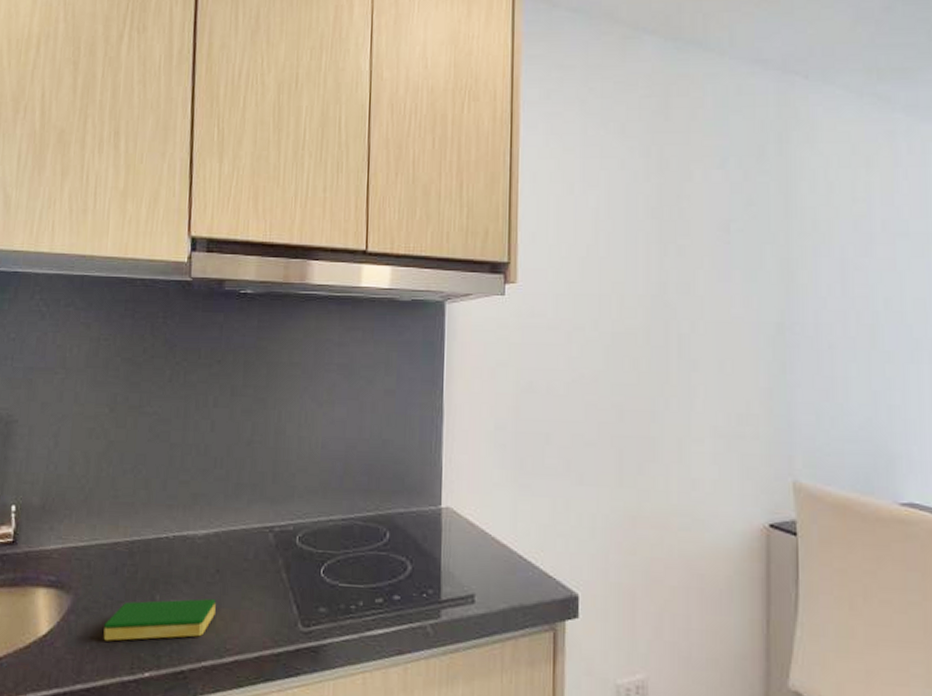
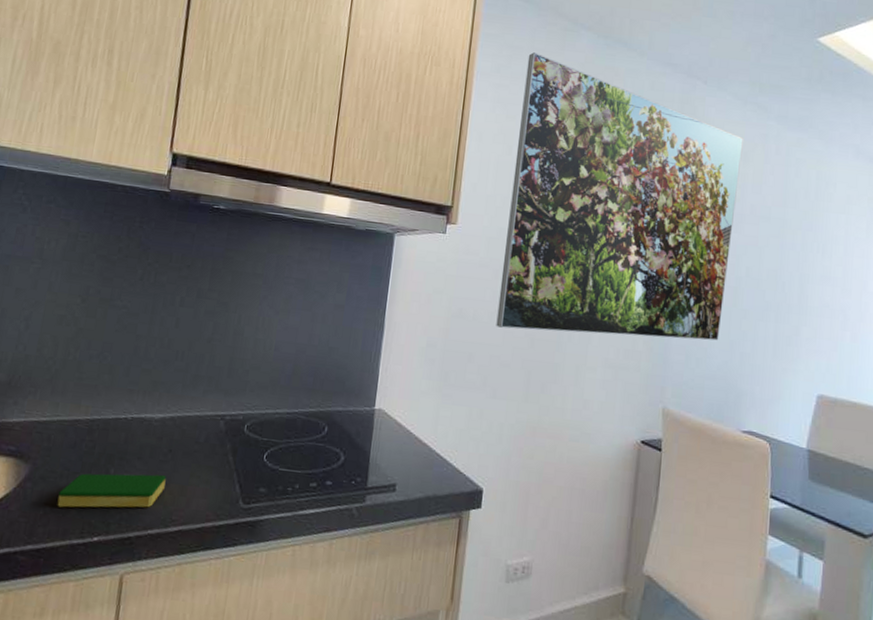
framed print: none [575,70,864,401] -> present [496,52,743,341]

